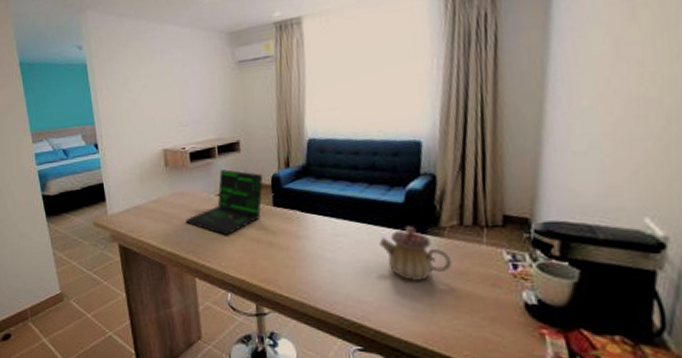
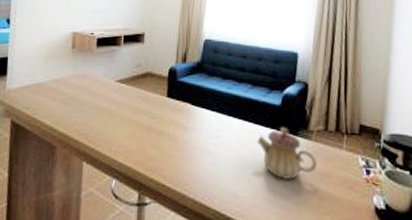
laptop: present [185,169,274,236] -> none [83,58,169,122]

